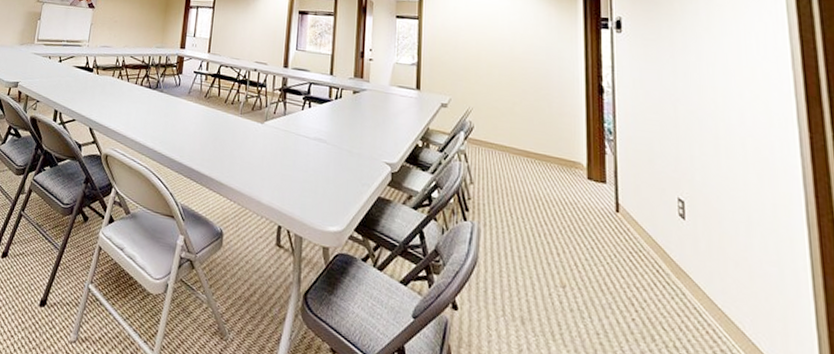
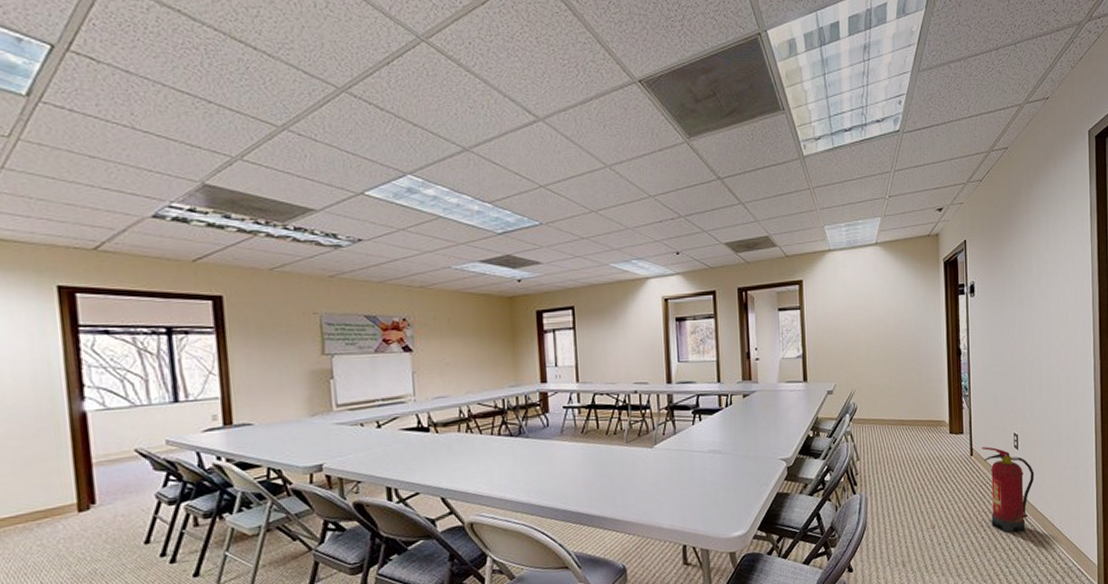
fire extinguisher: none [631,205,711,330] -> present [982,446,1035,533]

